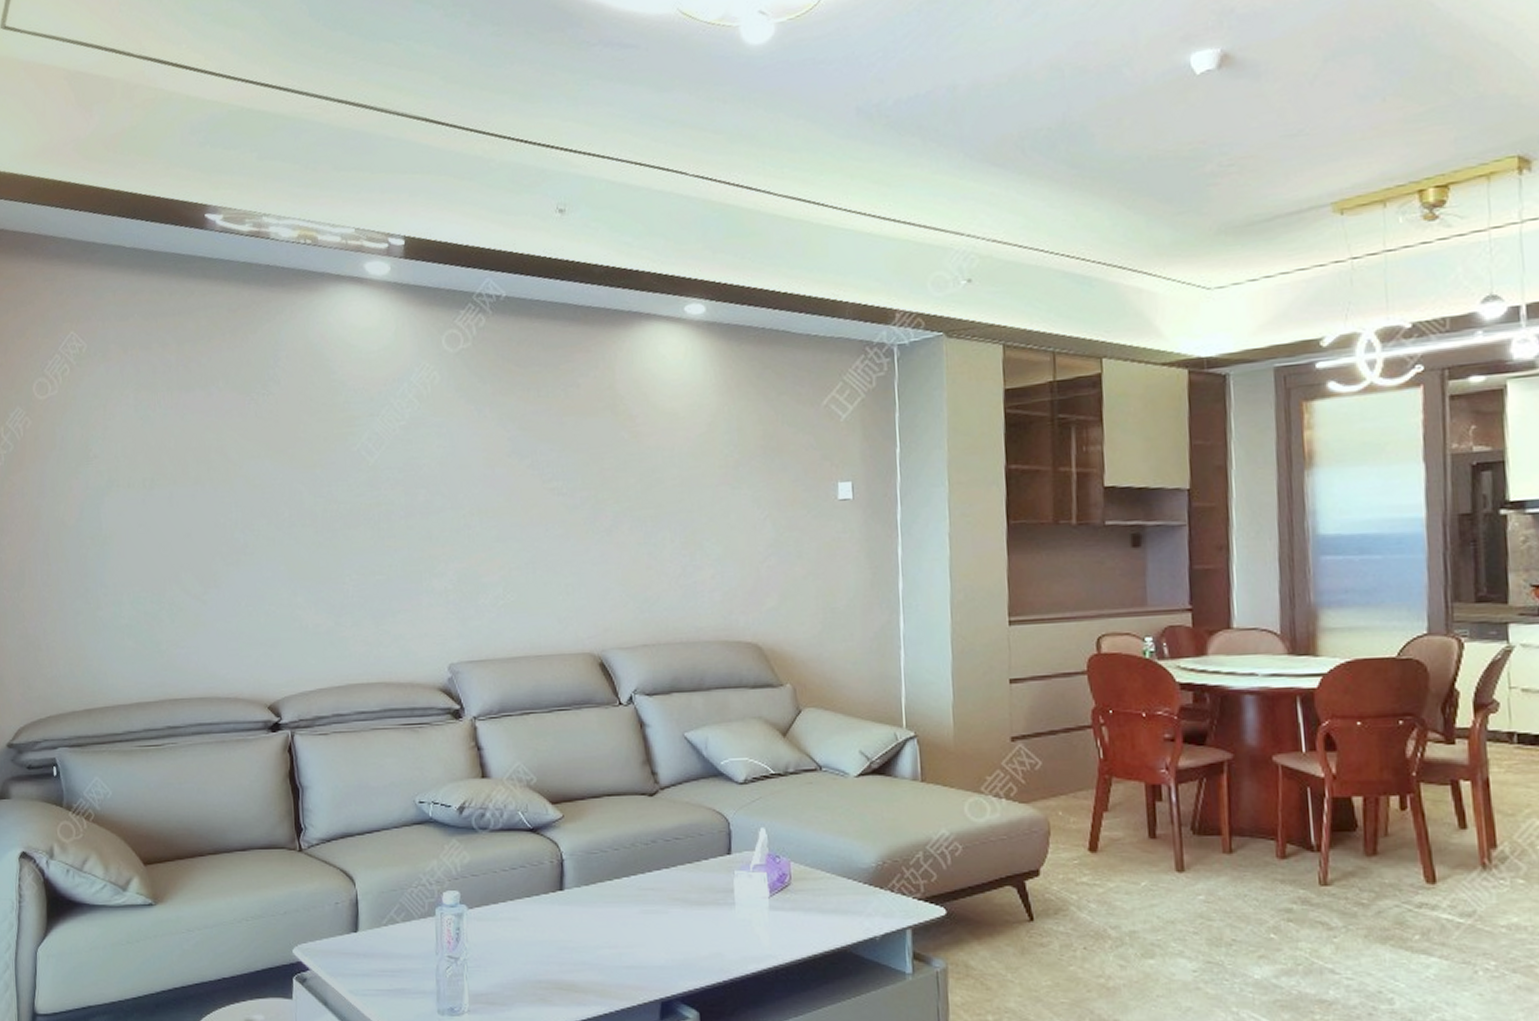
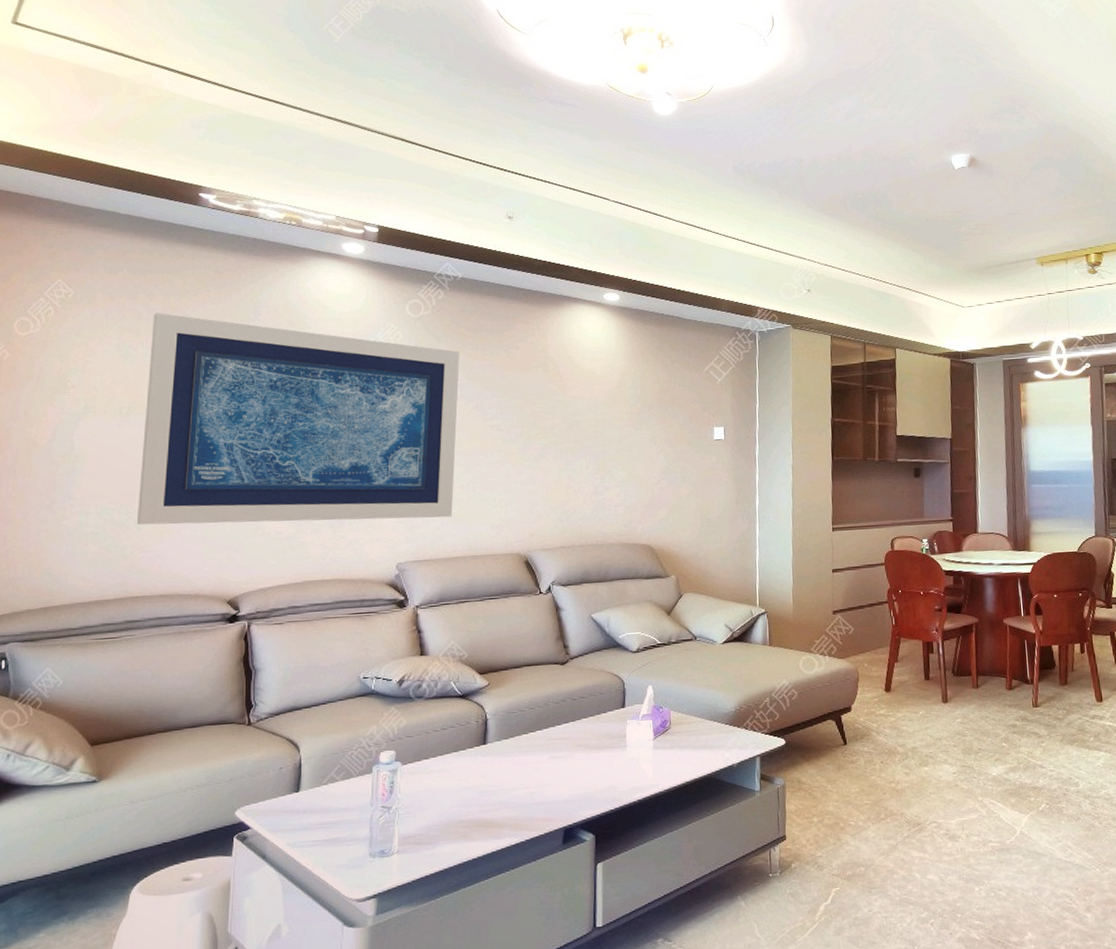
wall art: none [168,364,510,617] -> present [137,313,459,525]

